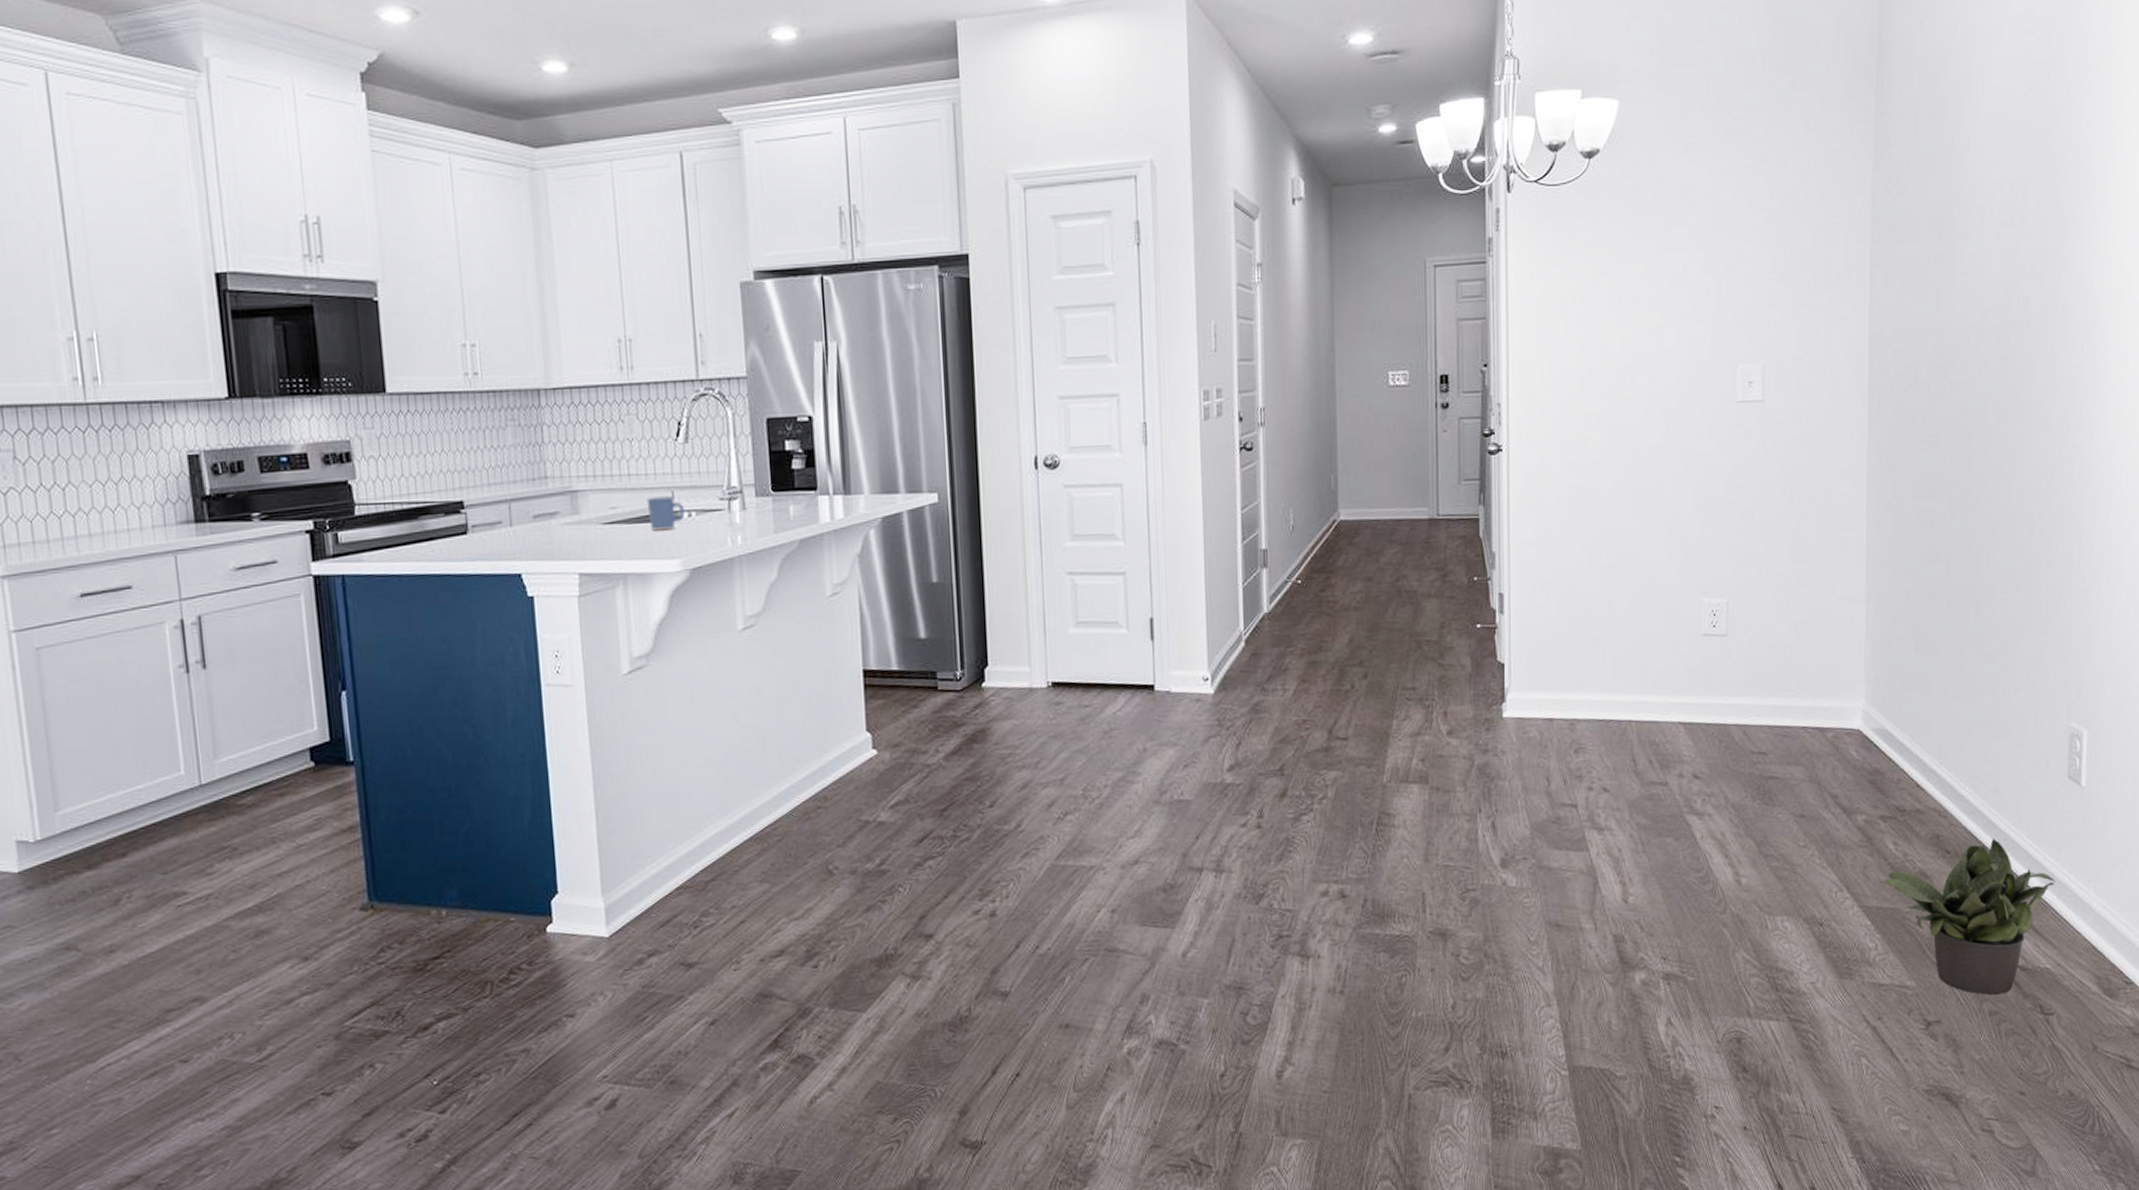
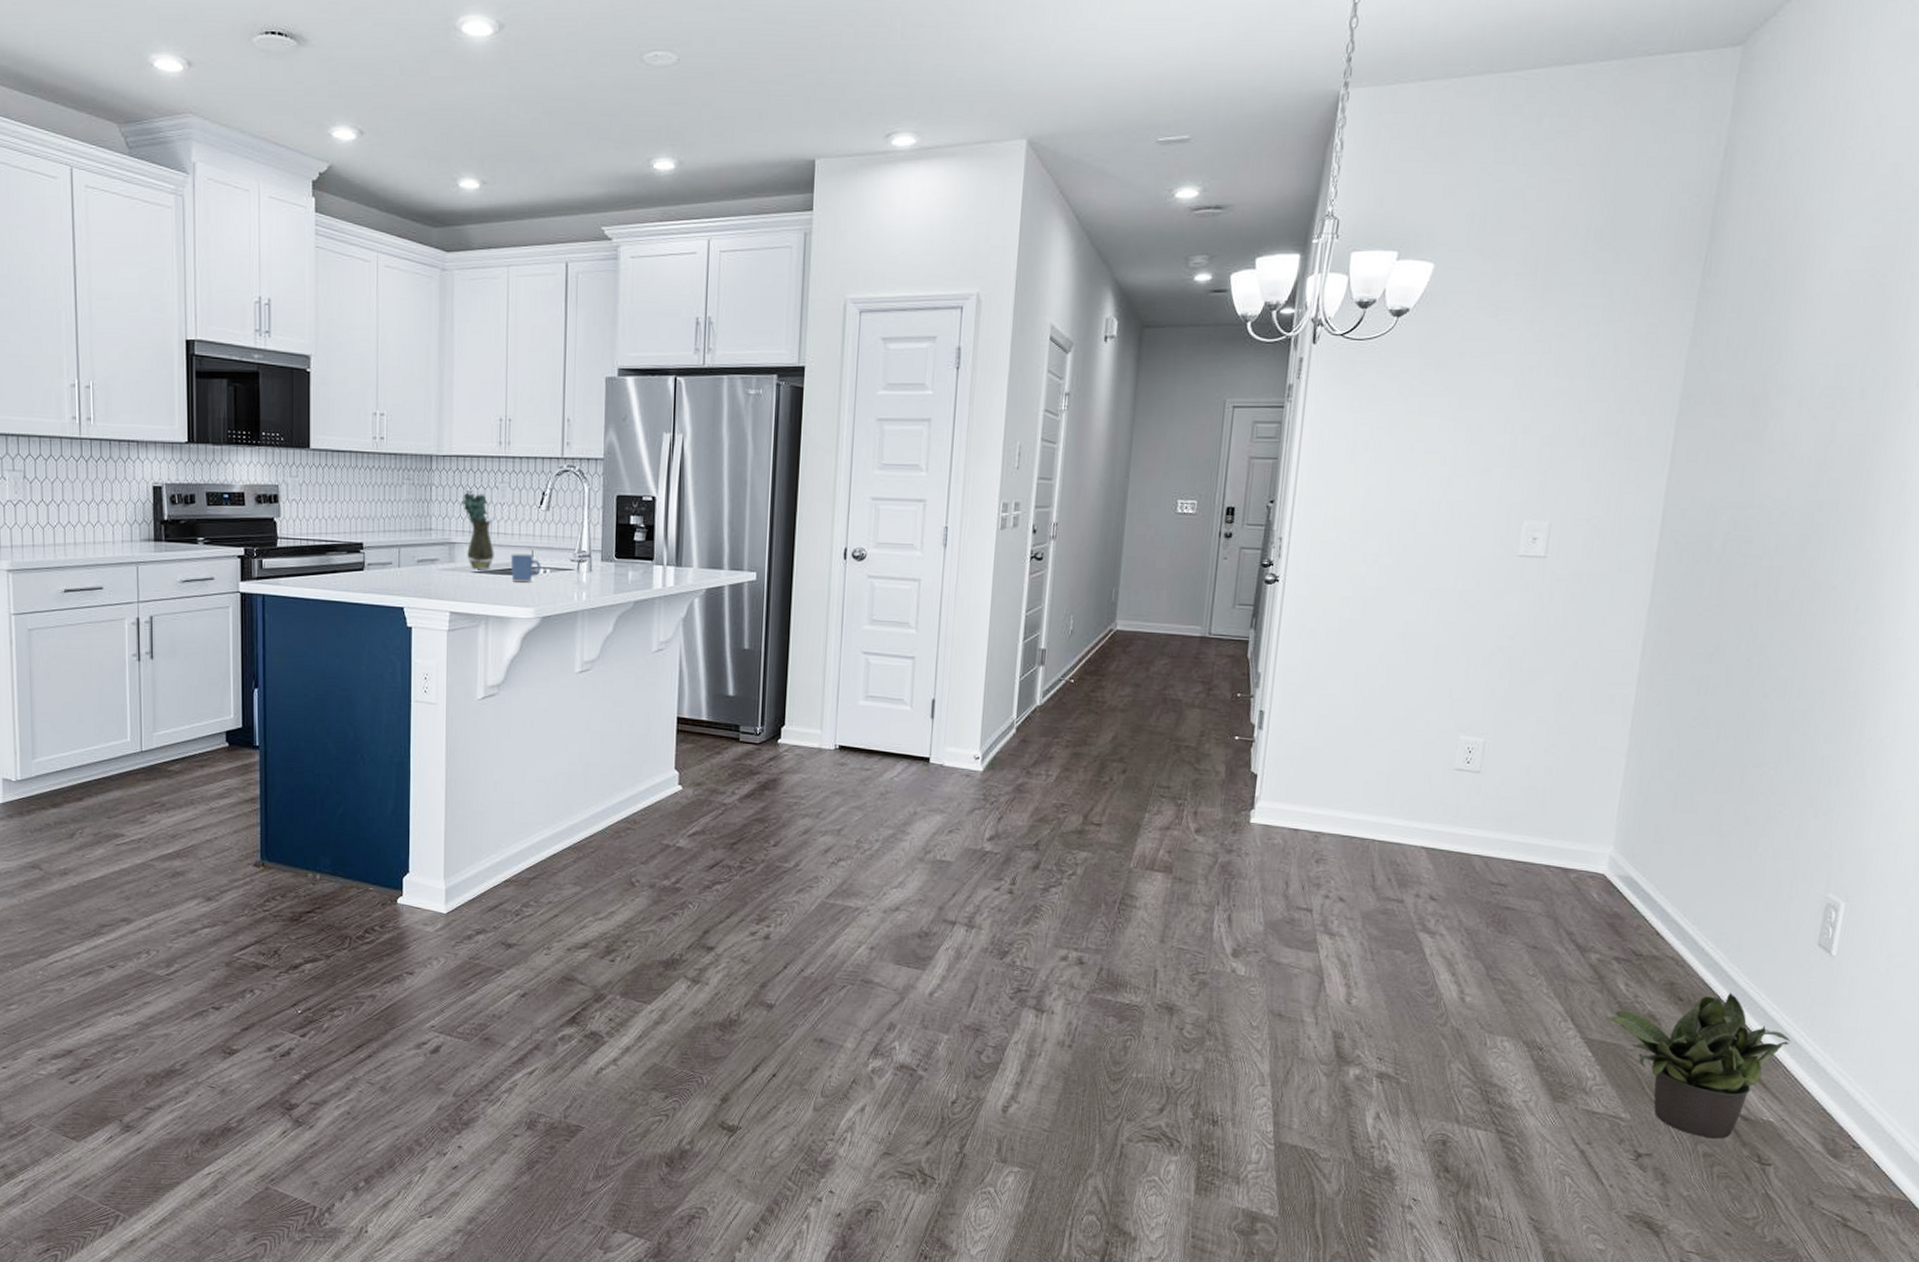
vase: none [581,424,627,521] -> present [461,488,494,570]

